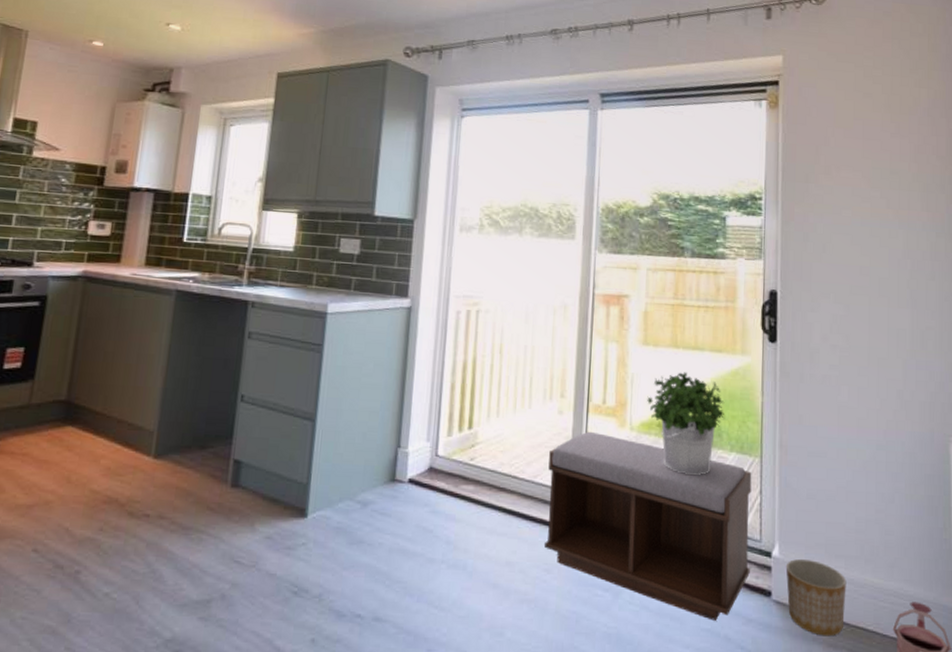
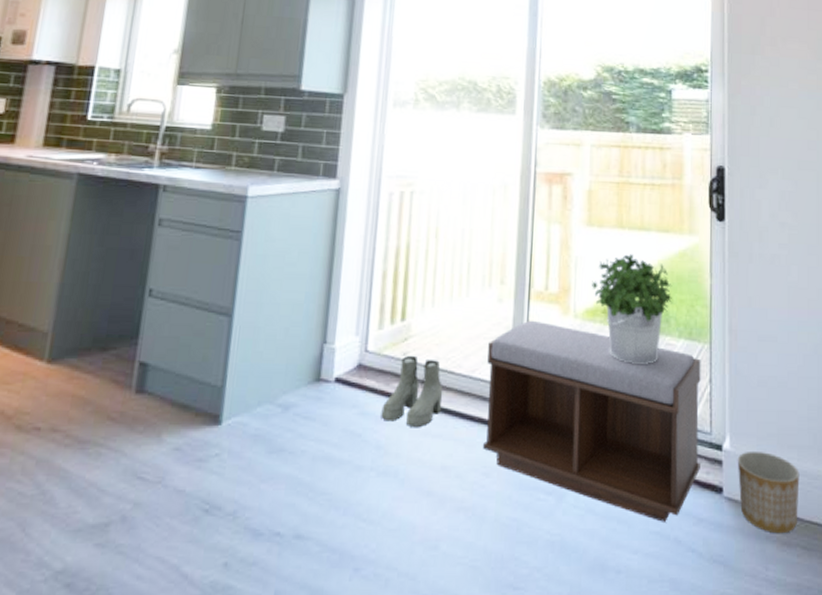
boots: none [450,460,508,526] -> present [381,355,443,427]

